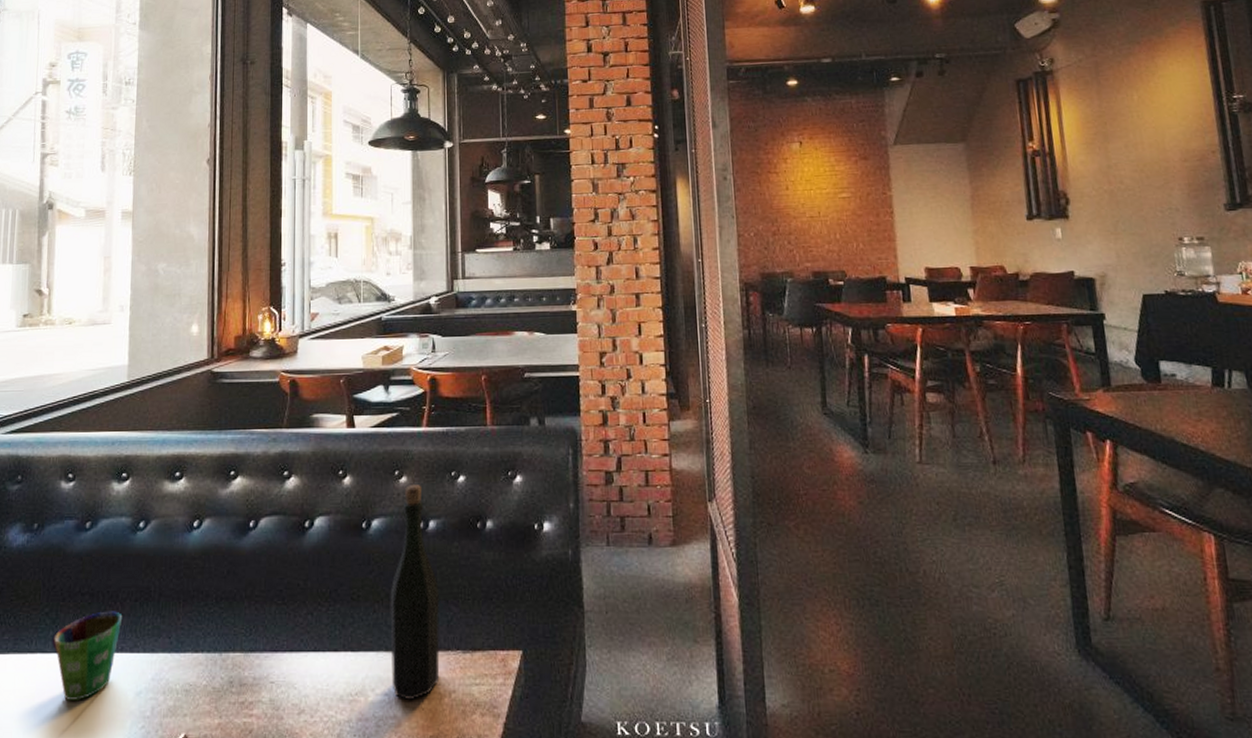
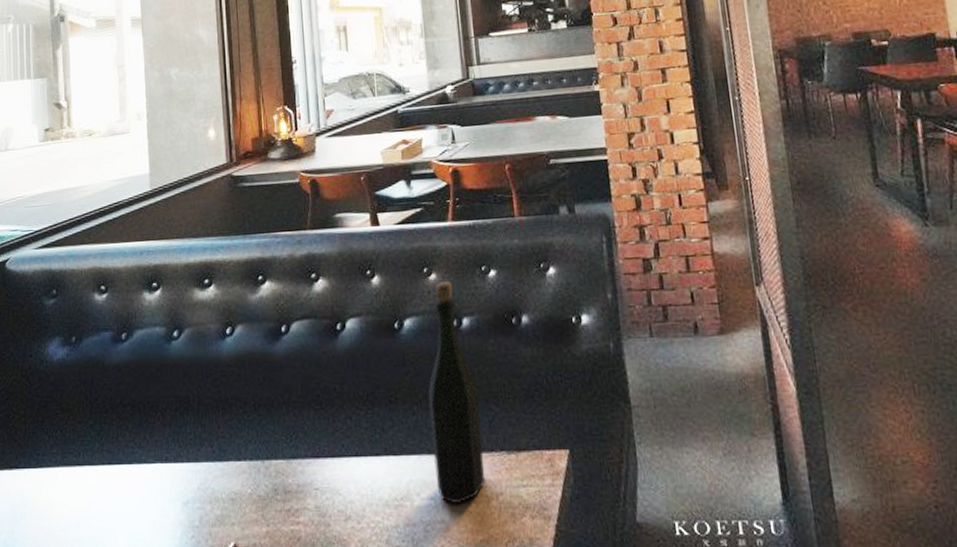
cup: present [52,611,123,700] -> none [98,421,165,512]

